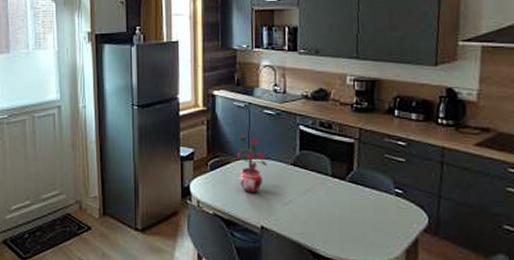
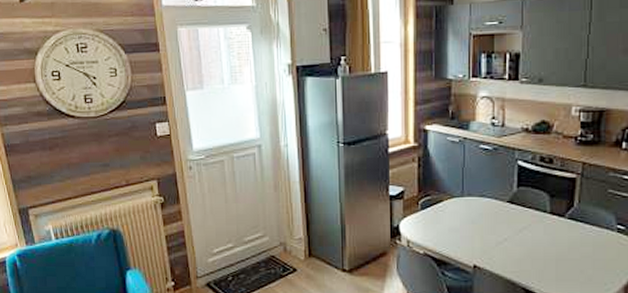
potted plant: present [238,134,267,194] -> none [451,170,482,233]

